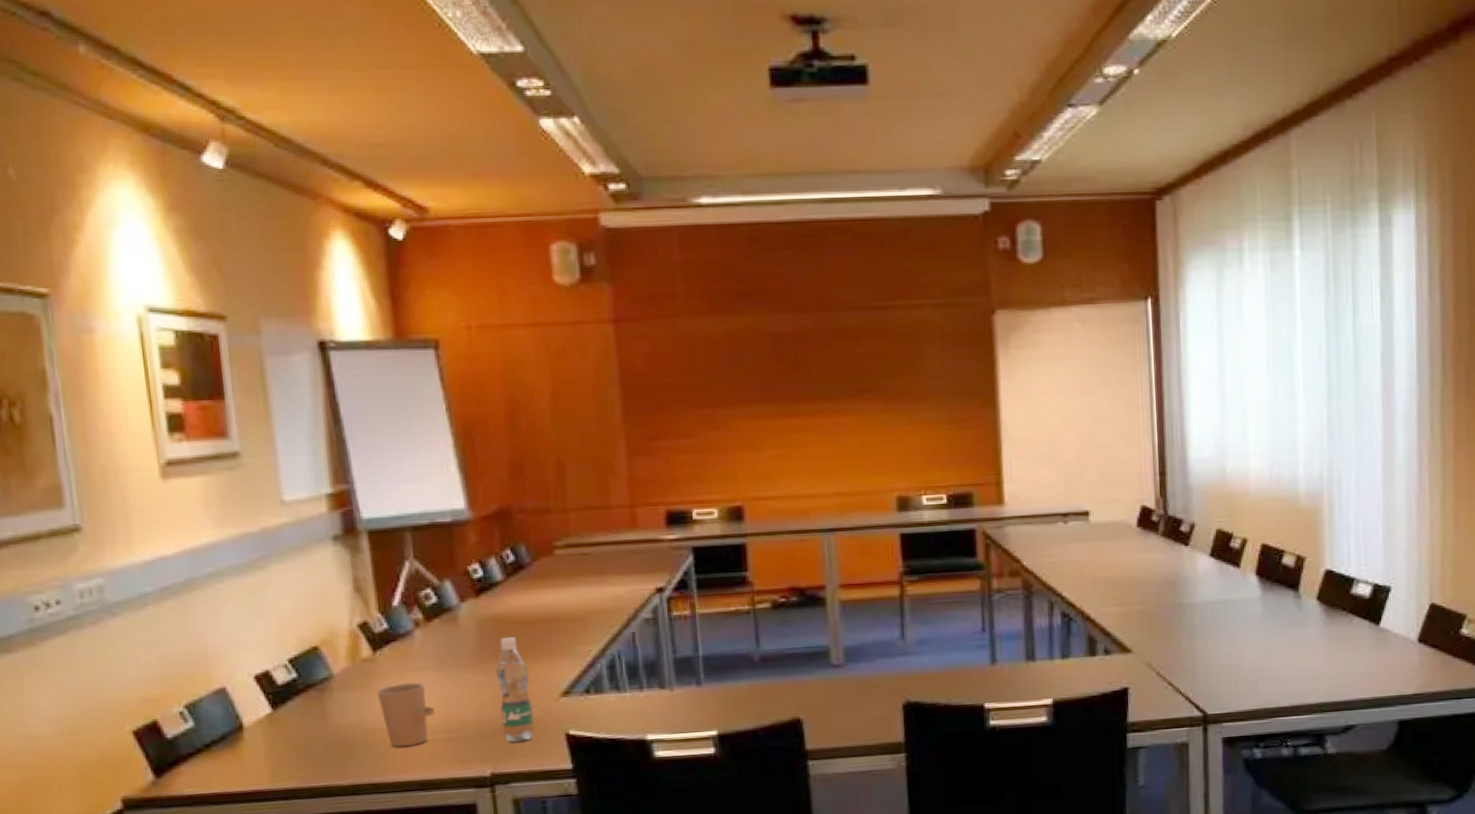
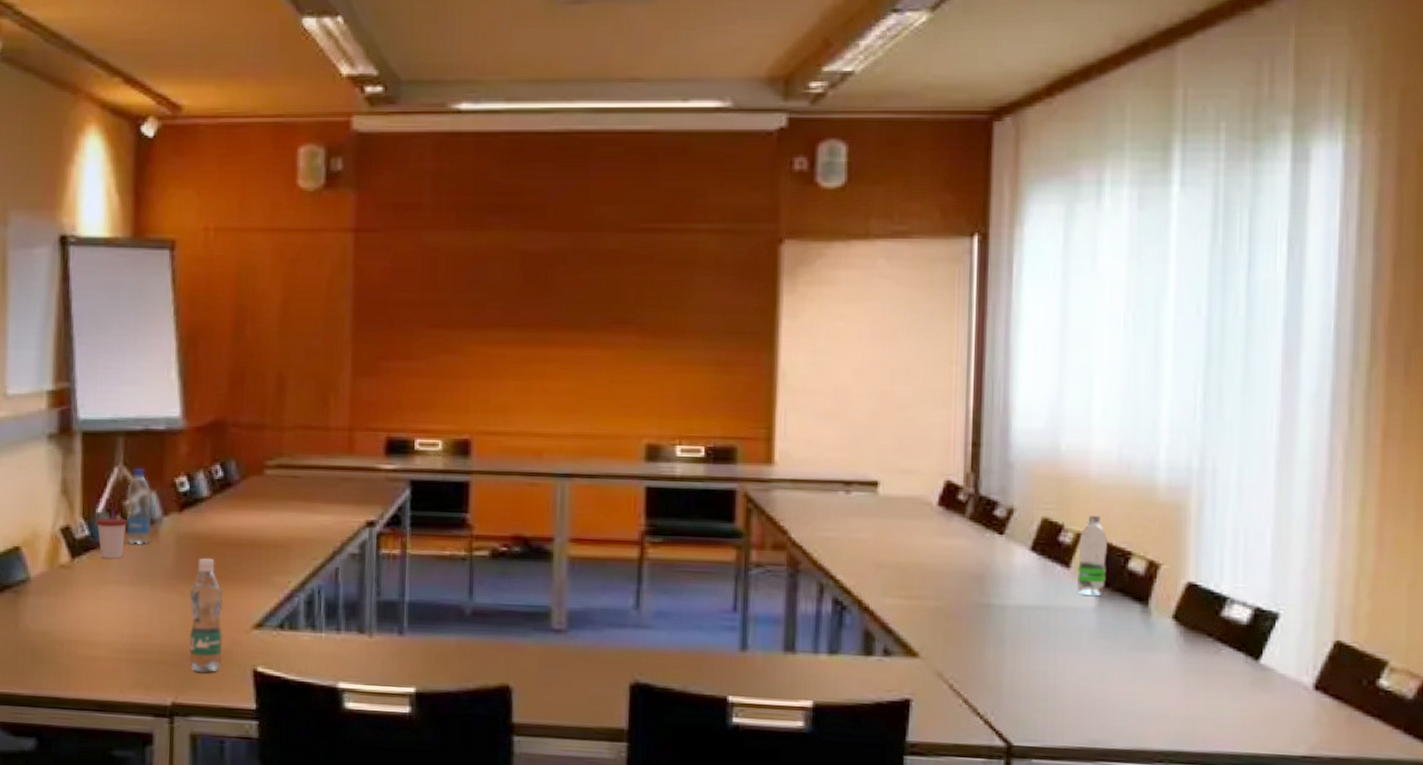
cup: present [376,682,435,747] -> none [69,594,124,663]
cup: none [393,602,425,649] -> present [95,510,127,560]
bottle: none [421,560,451,633] -> present [127,468,151,546]
bottle: none [1245,524,1267,589] -> present [1077,516,1108,597]

